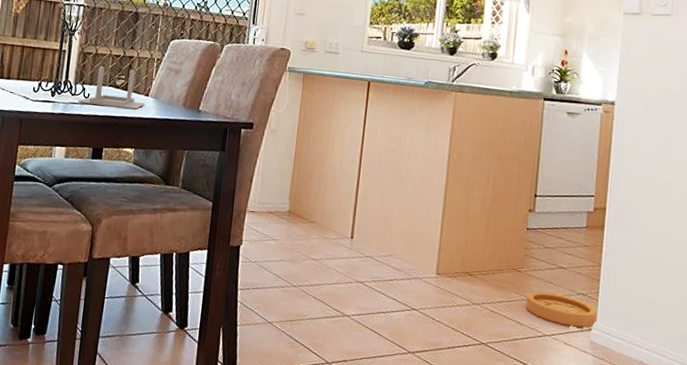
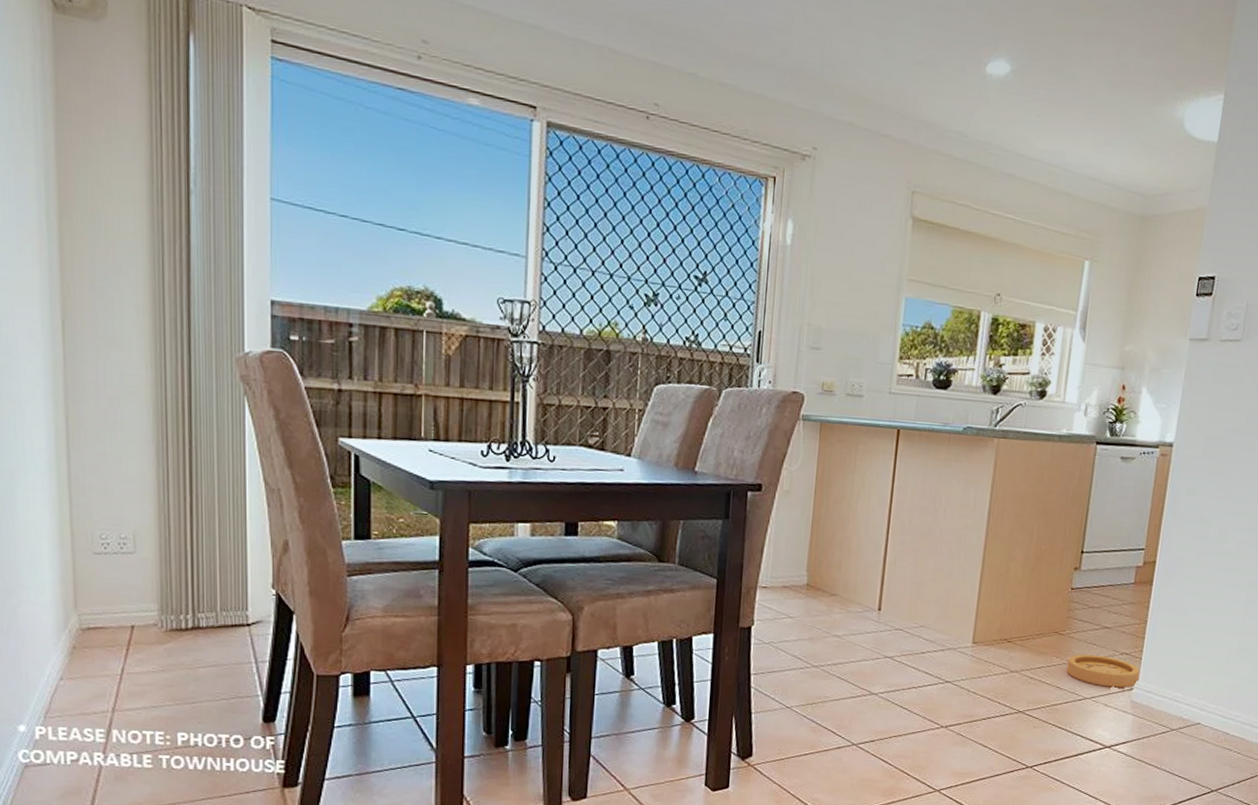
napkin holder: present [77,66,145,110] -> none [540,421,627,474]

